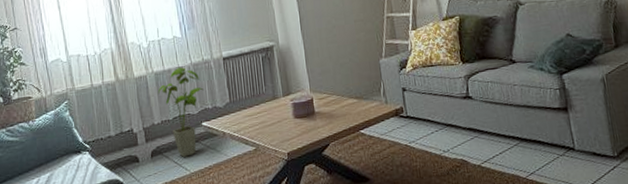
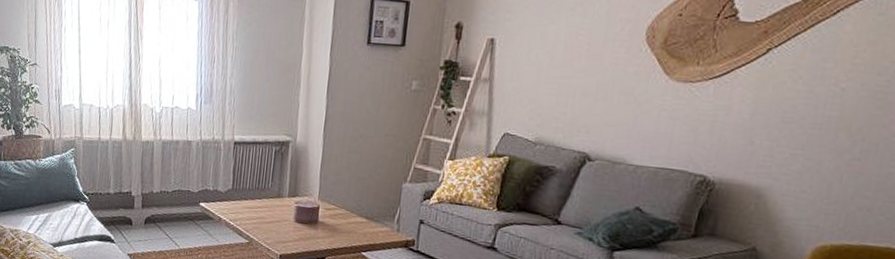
house plant: present [158,67,204,157] -> none [162,141,209,233]

